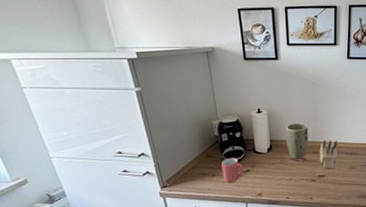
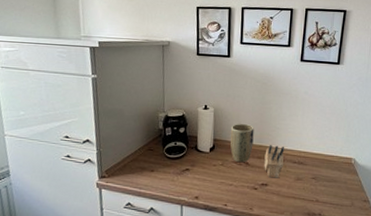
mug: present [222,158,245,182] -> none [161,154,184,180]

